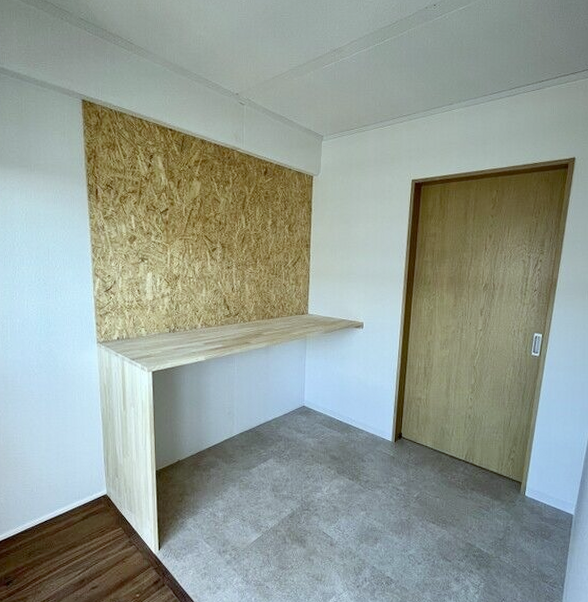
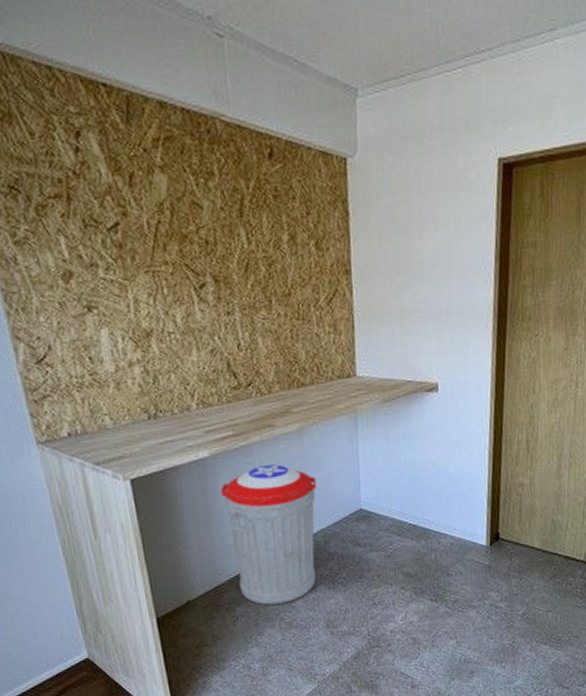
trash can: none [210,369,275,469] -> present [221,464,317,605]

